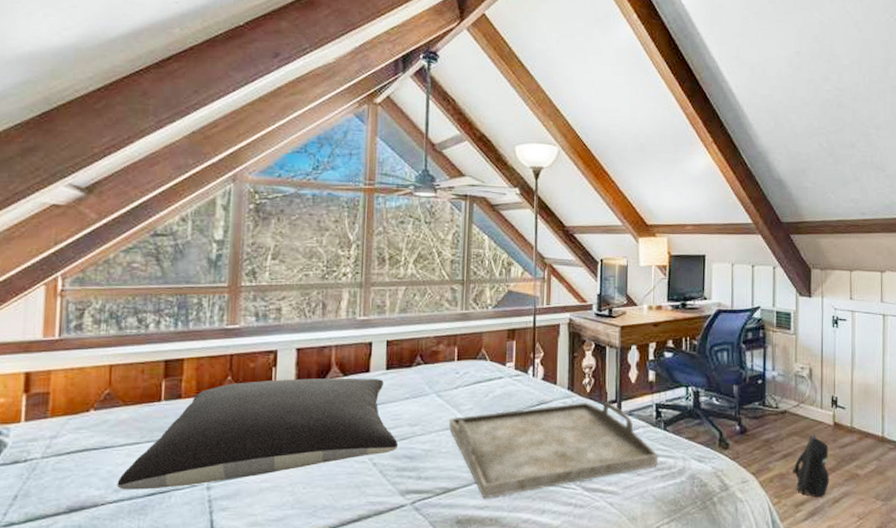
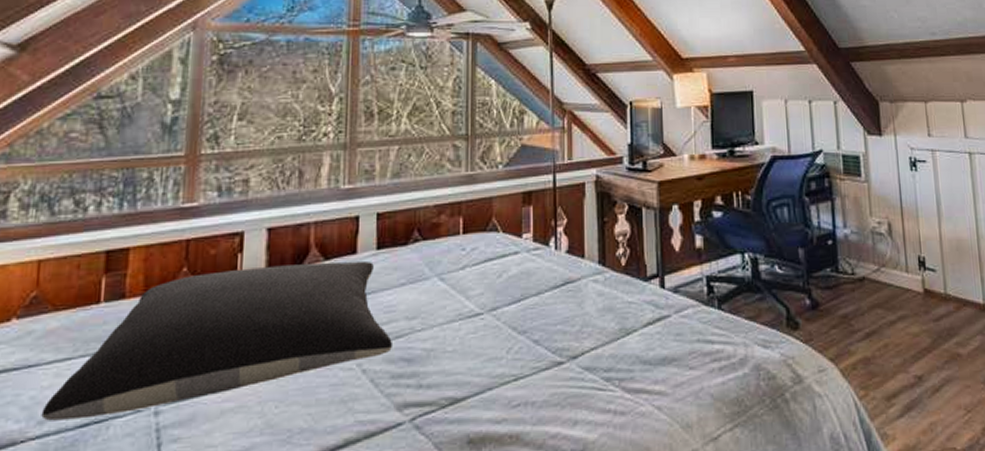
serving tray: present [449,402,658,499] -> none [454,277,713,409]
backpack: present [792,434,829,497] -> none [878,305,926,386]

